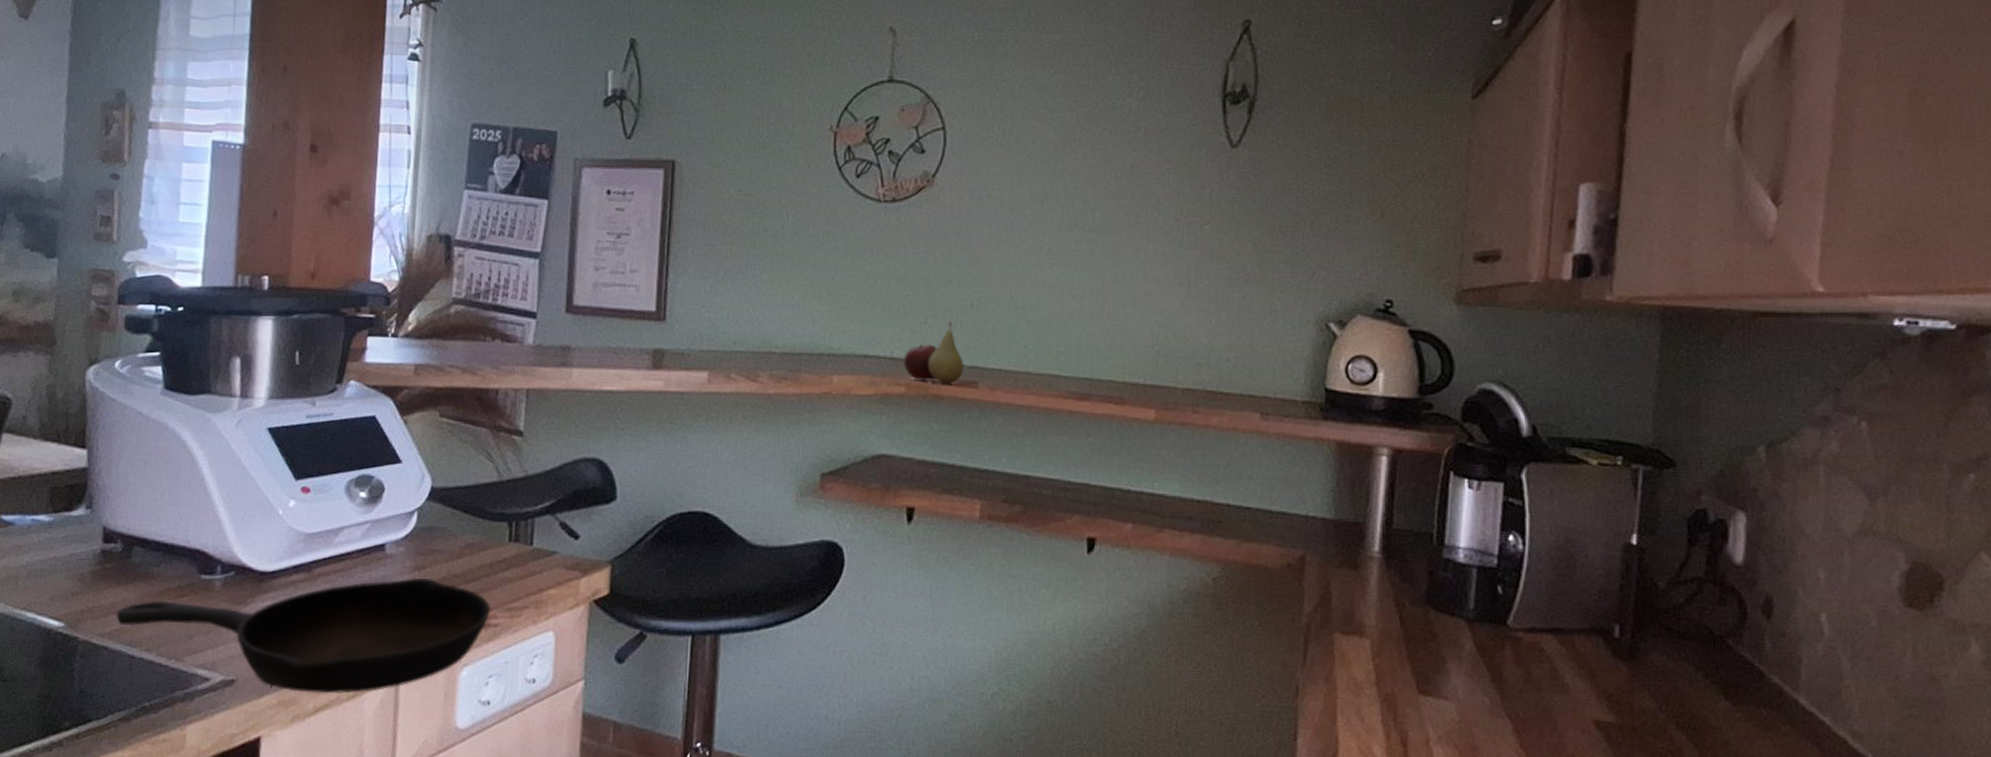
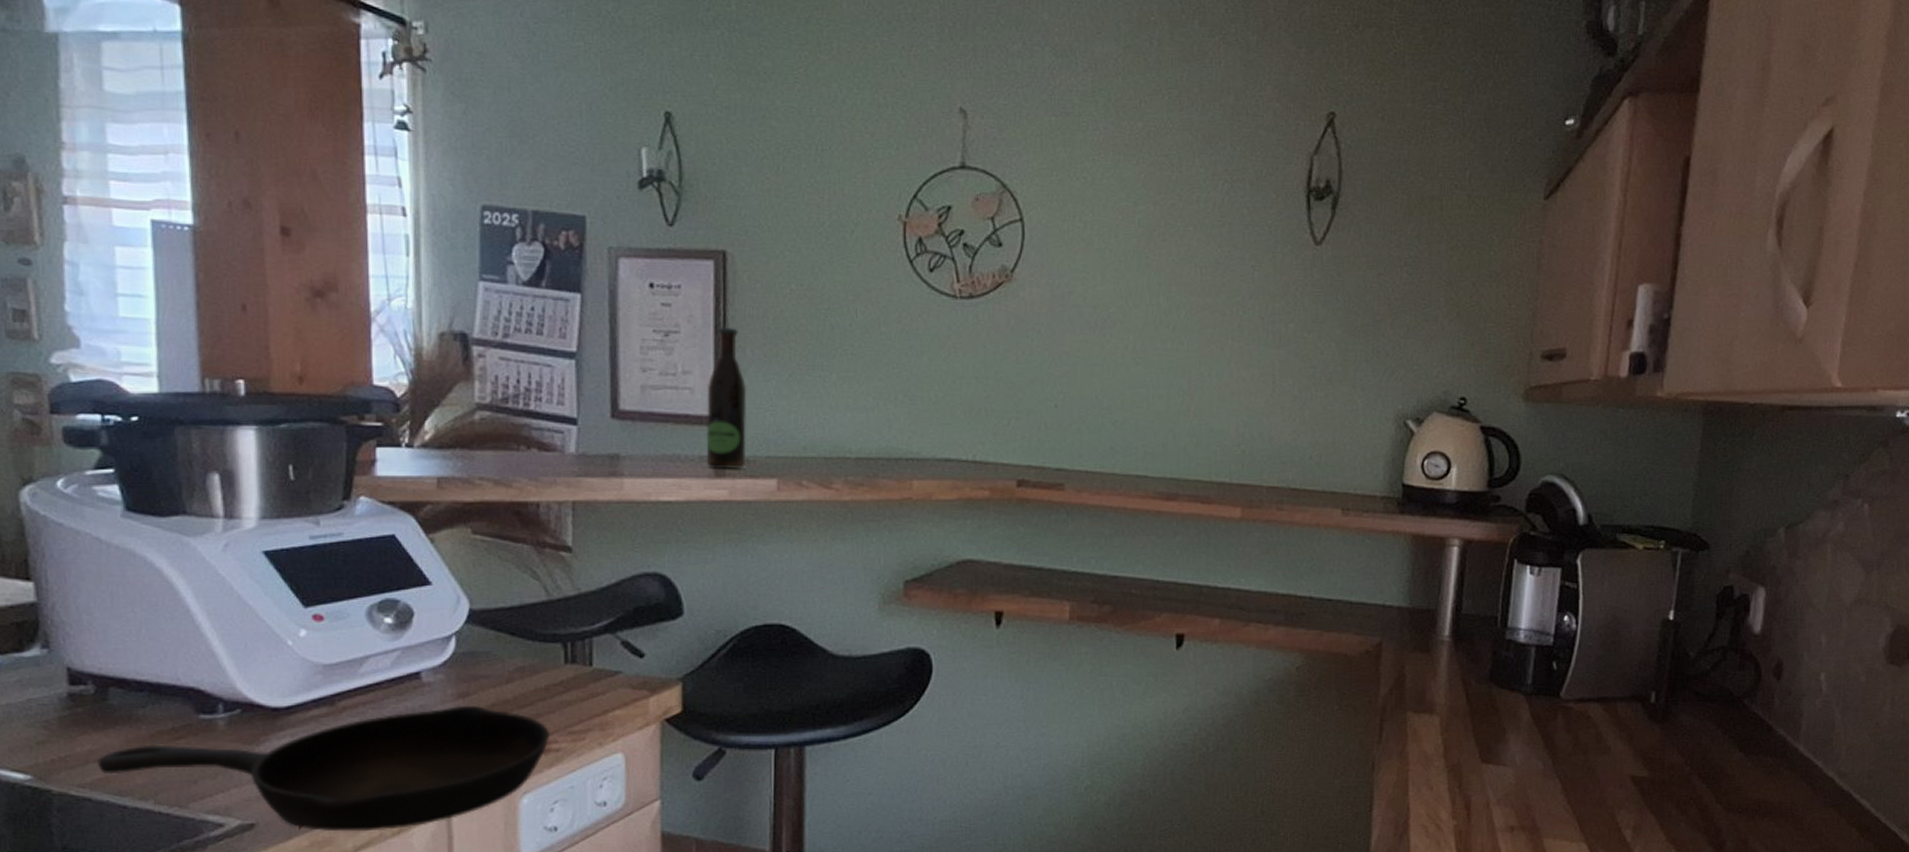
bottle: none [646,230,686,361] -> present [706,328,747,469]
fruit: present [903,344,937,381] -> none [986,446,1021,484]
fruit: present [928,321,964,384] -> none [1013,423,1049,487]

